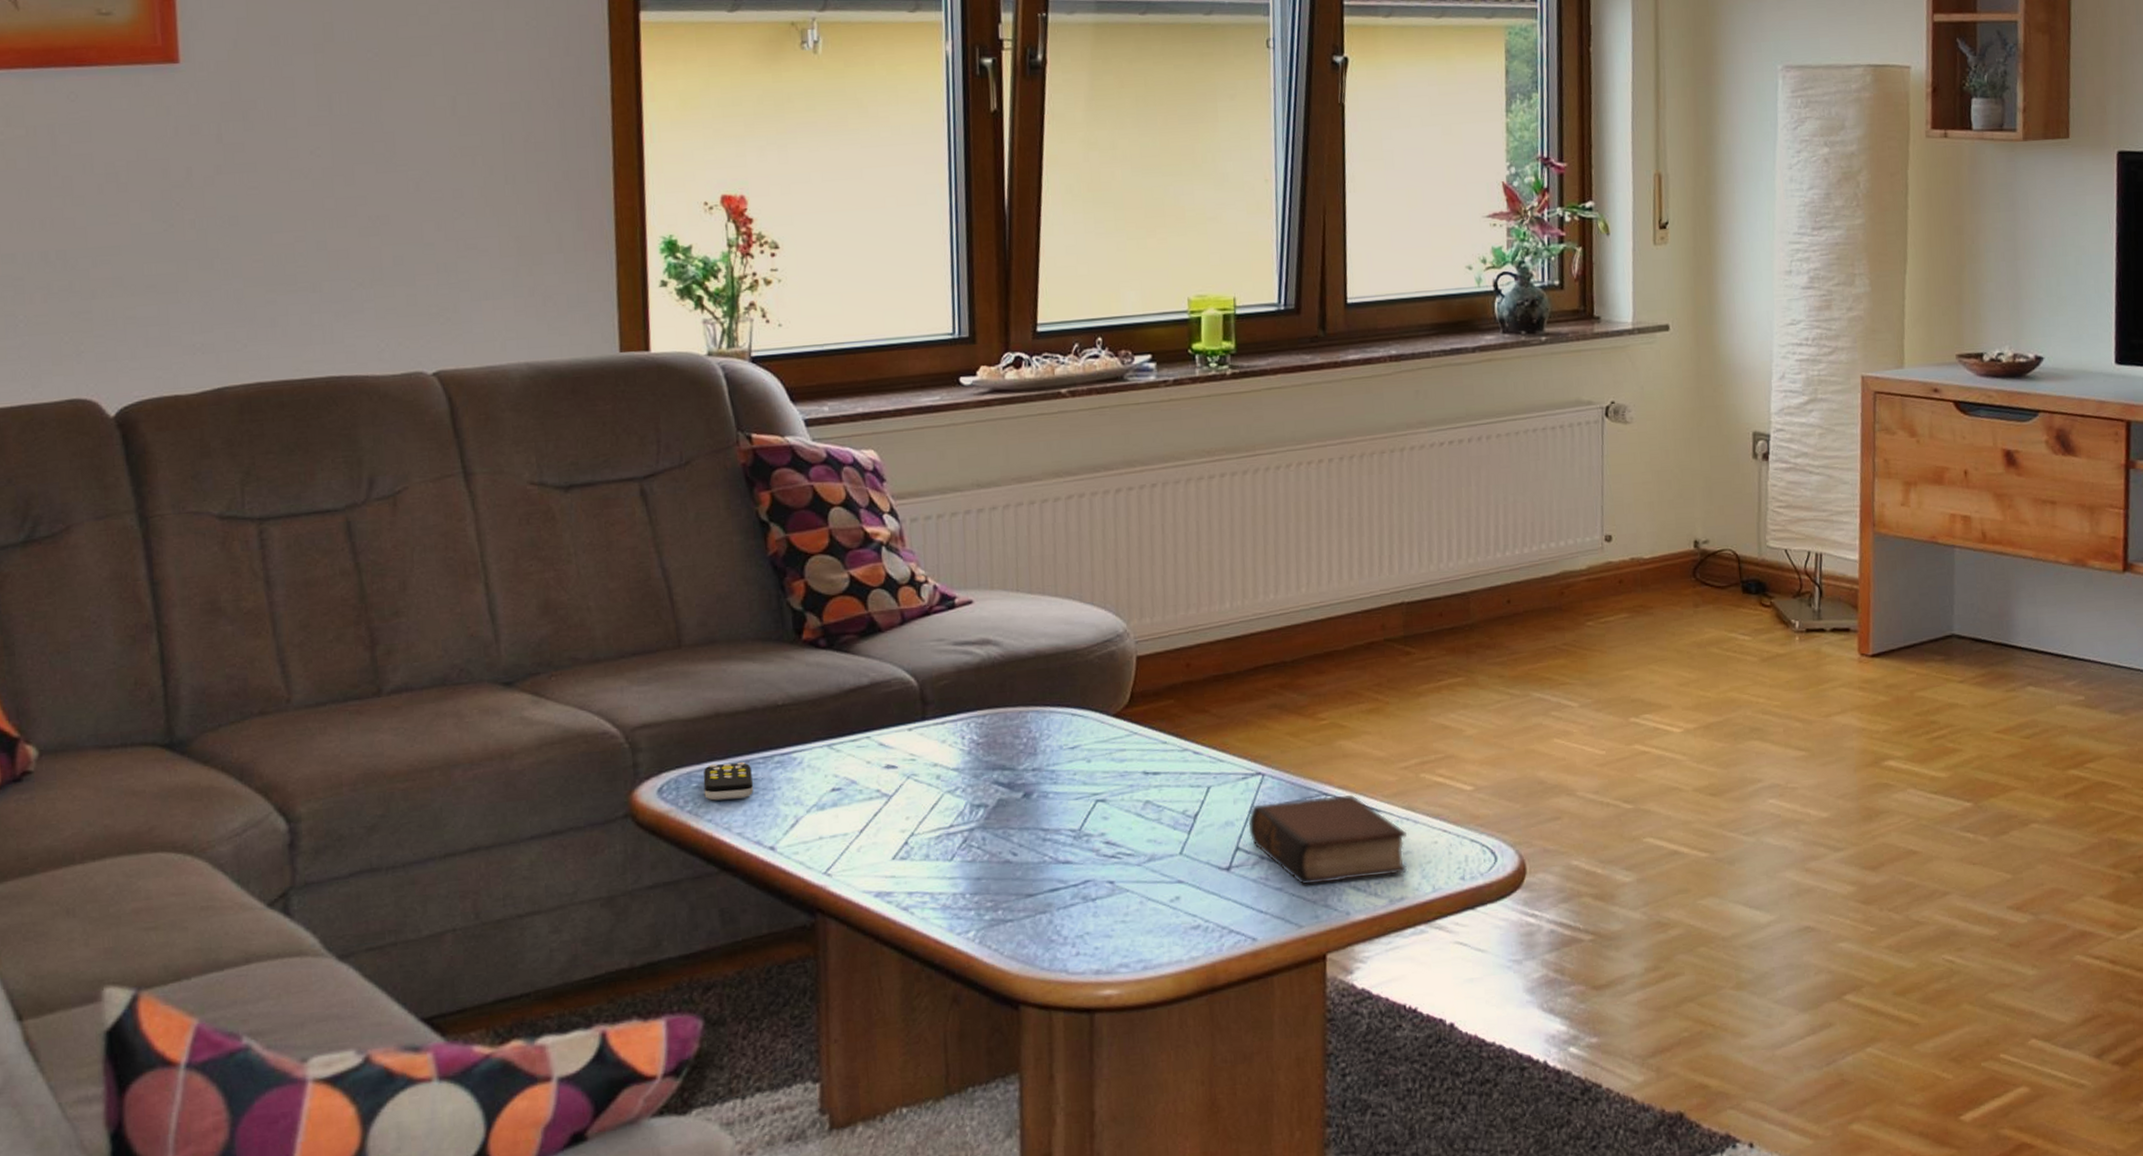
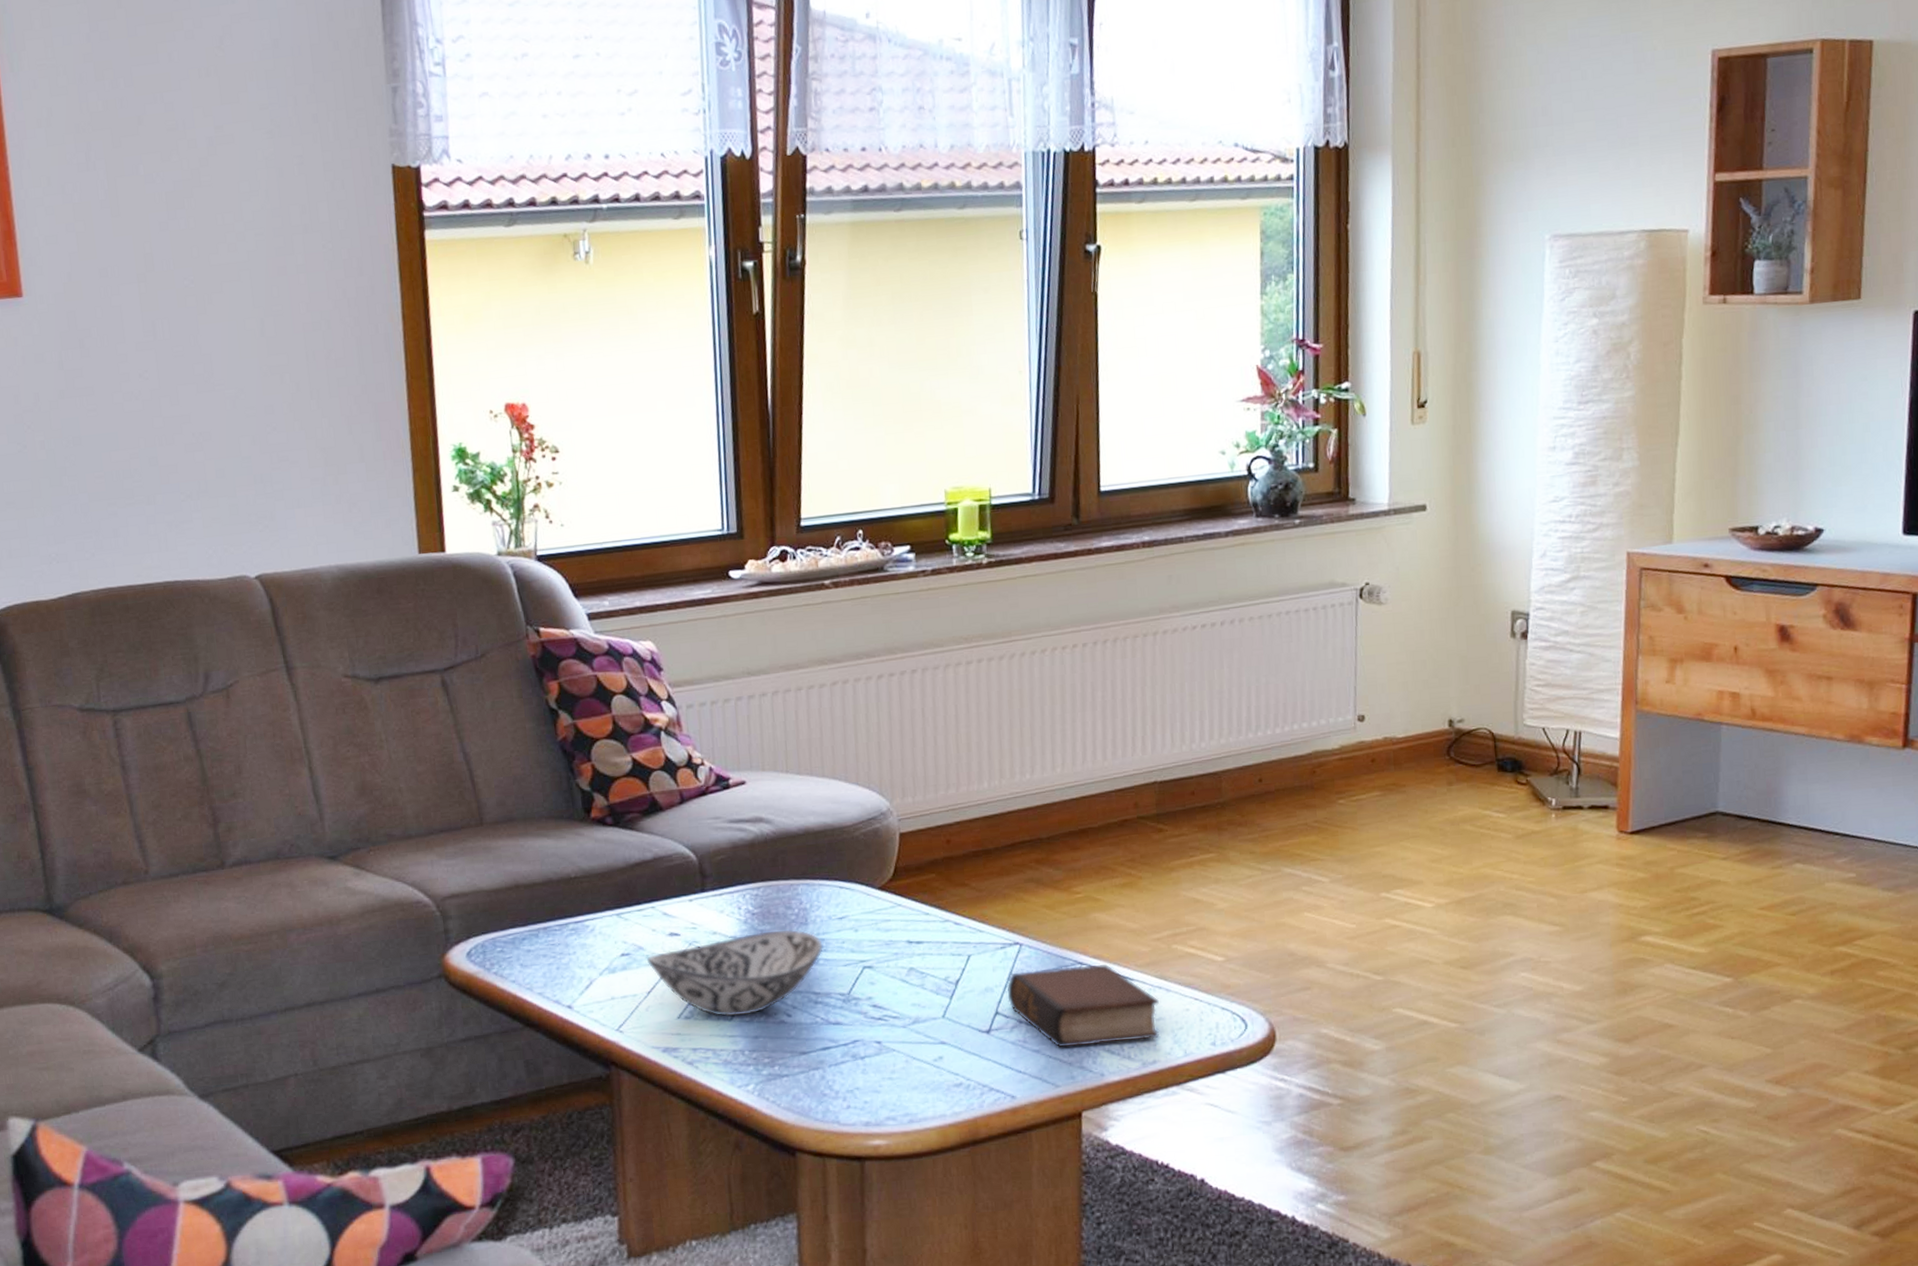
remote control: present [703,761,753,801] -> none [506,928,551,964]
decorative bowl: none [859,760,1053,857] -> present [646,929,824,1017]

